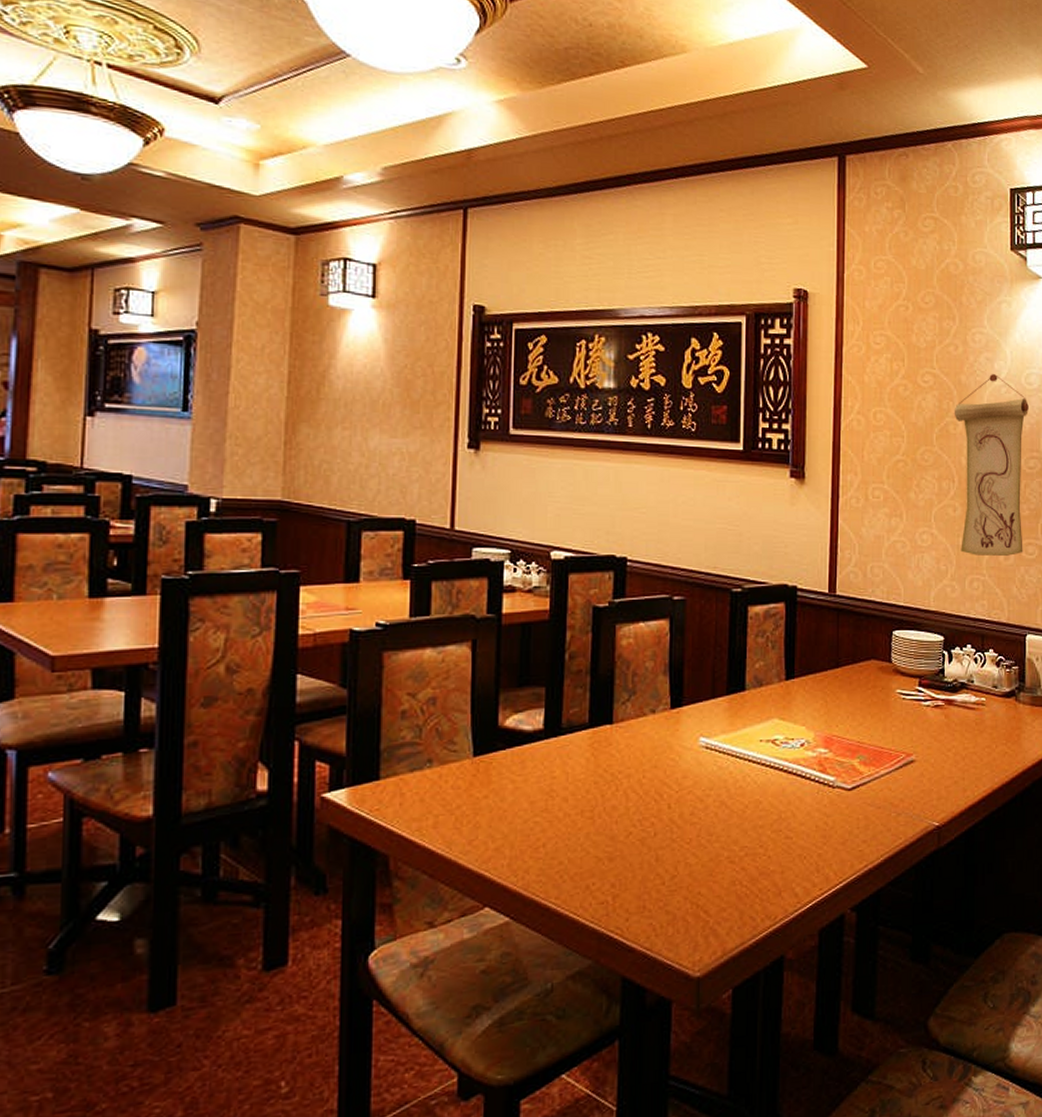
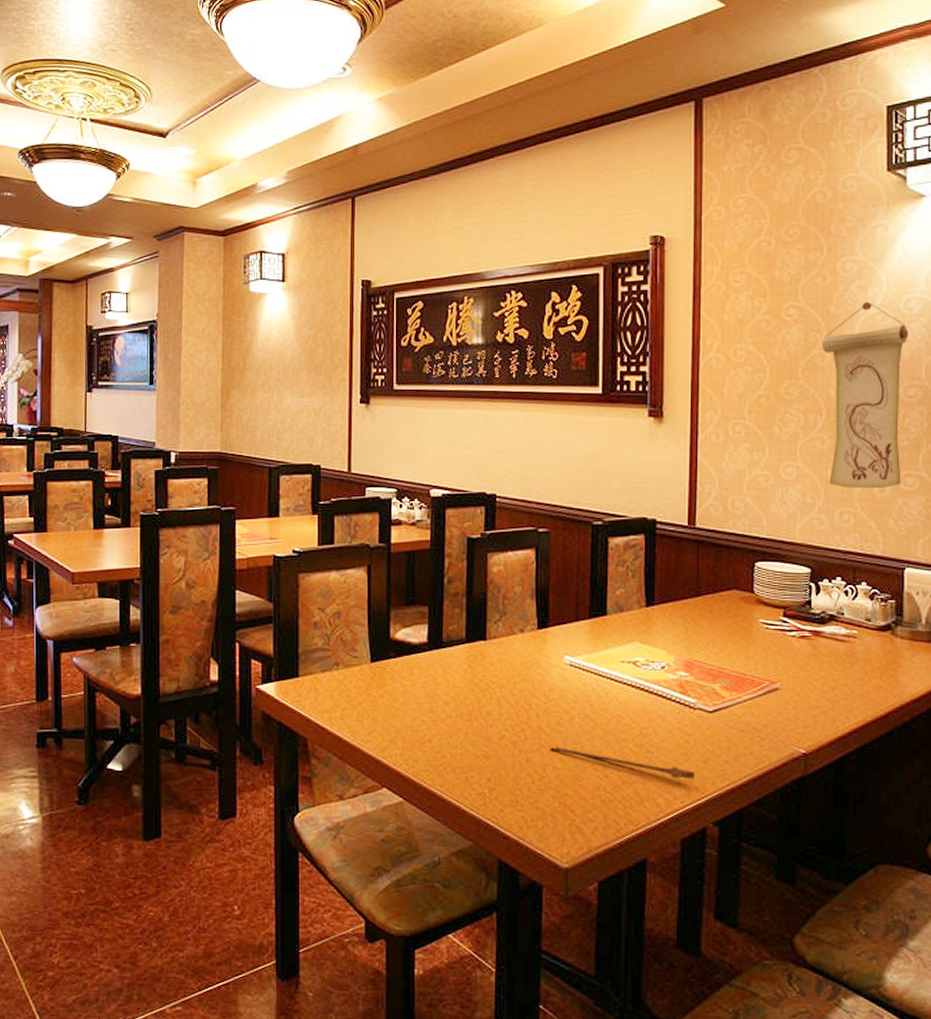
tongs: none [682,840,833,865] -> present [550,747,695,779]

